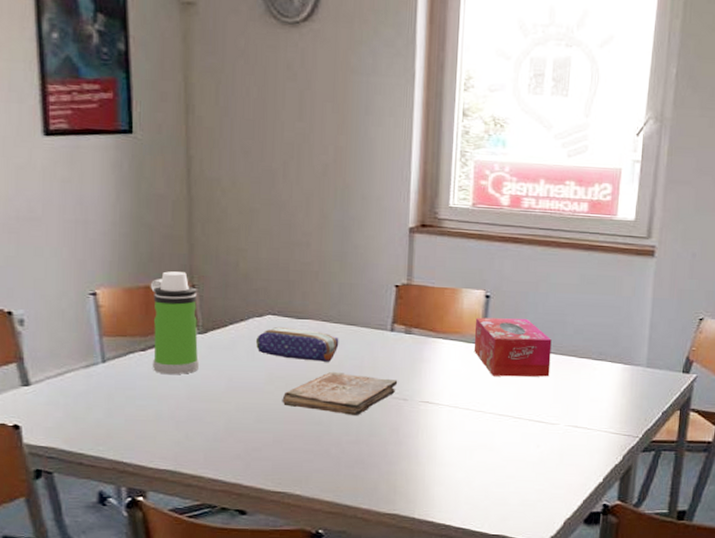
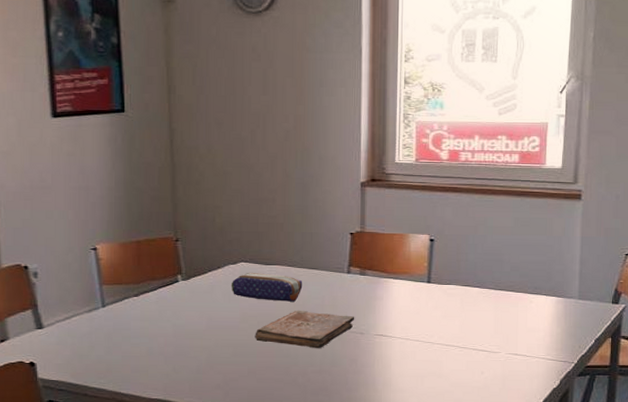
water bottle: present [150,271,200,374] -> none [141,227,184,316]
tissue box: present [473,317,552,377] -> none [421,258,491,311]

